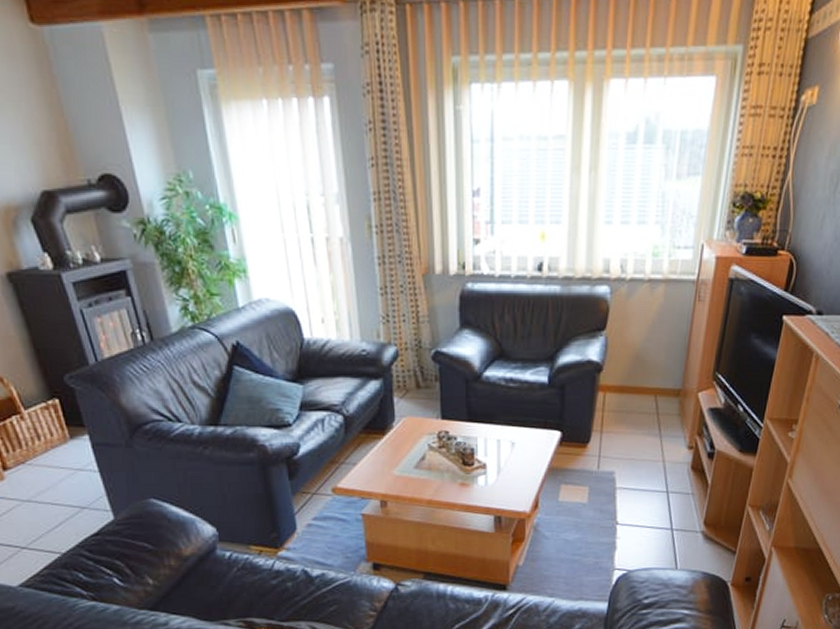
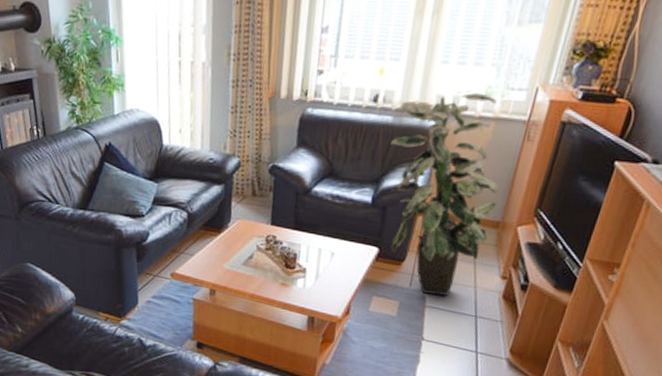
indoor plant: none [562,253,676,474] -> present [390,92,499,296]

